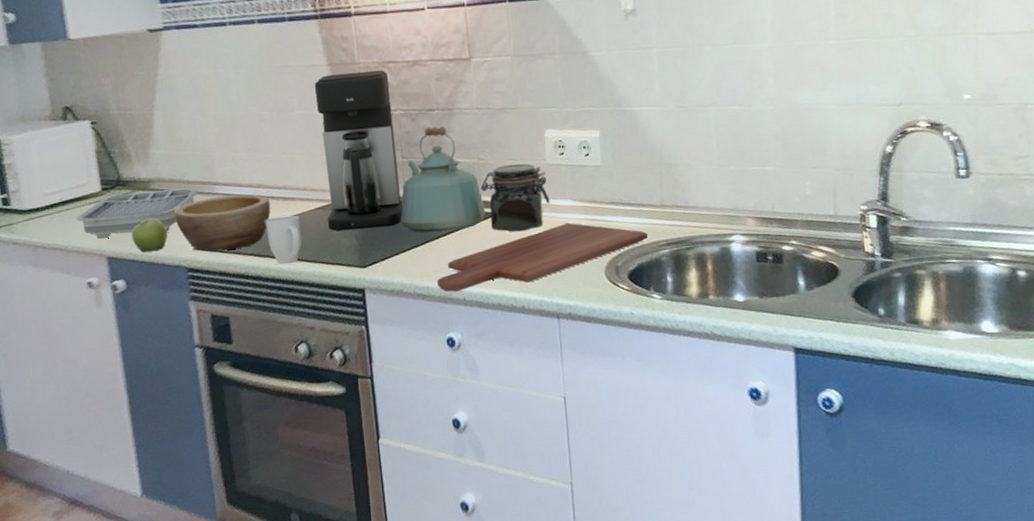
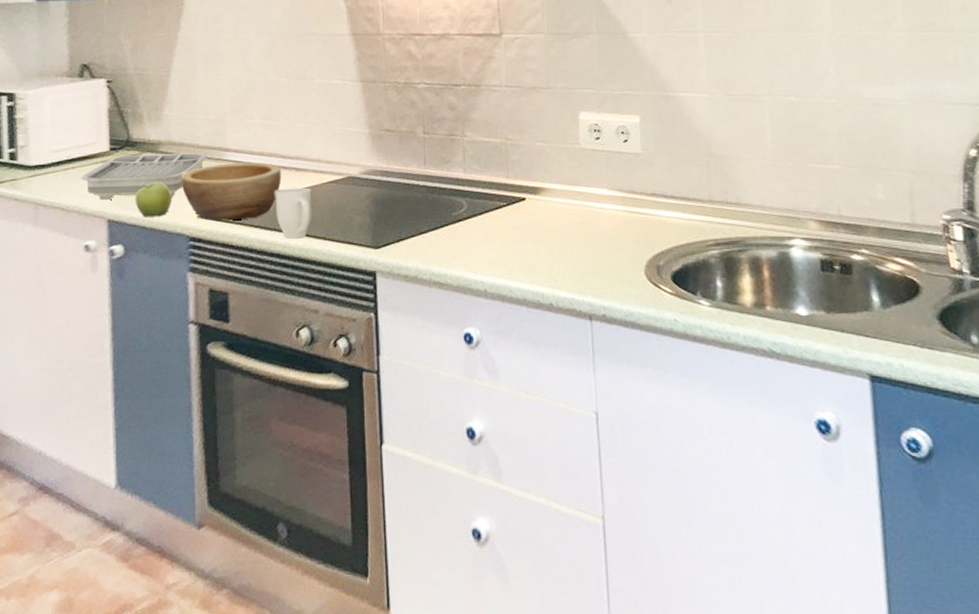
coffee maker: present [314,70,403,232] -> none [336,42,423,208]
kettle: present [401,127,486,233] -> none [419,103,512,215]
cutting board: present [436,222,649,292] -> none [455,213,695,282]
jar: present [481,164,550,232] -> none [507,147,584,220]

